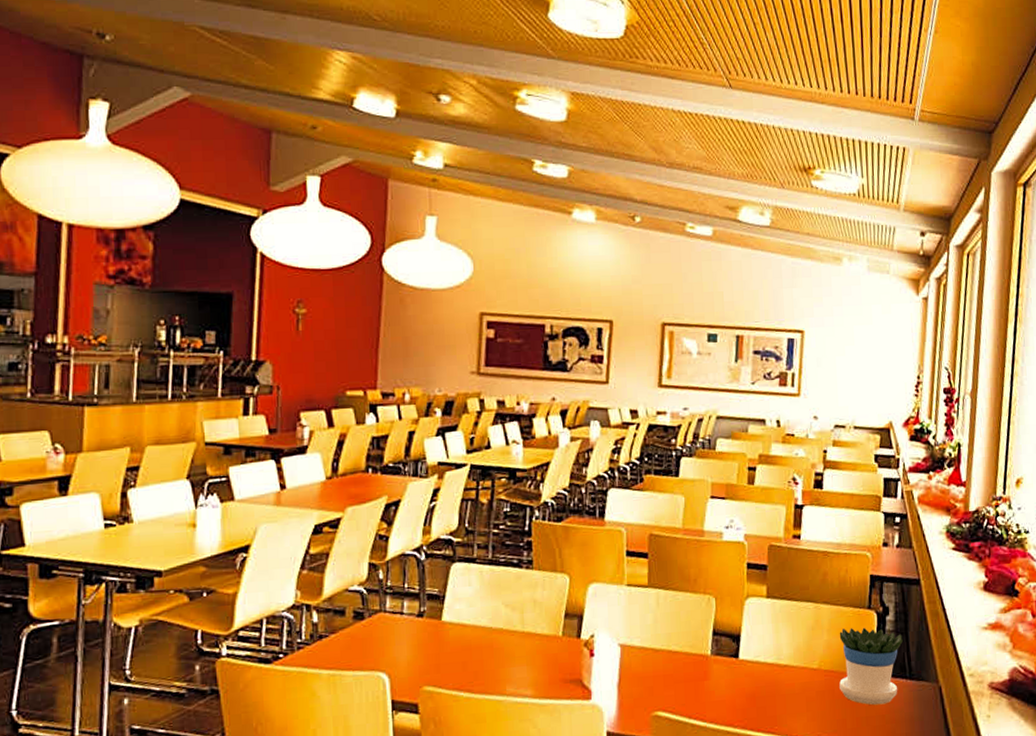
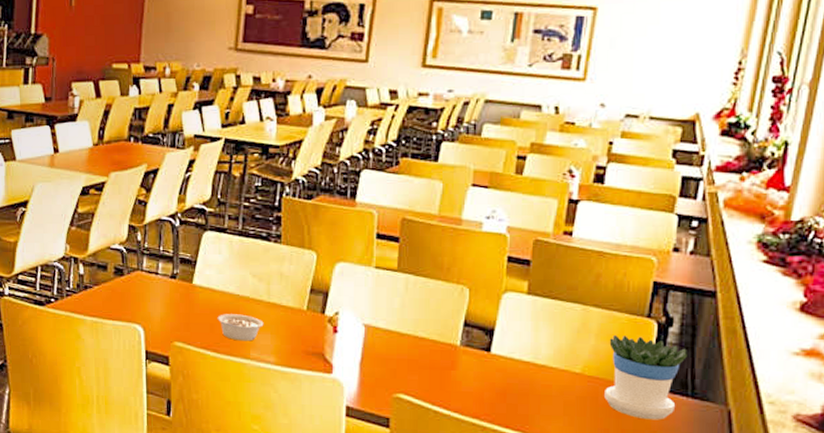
legume: none [469,648,519,677] -> present [217,314,264,341]

